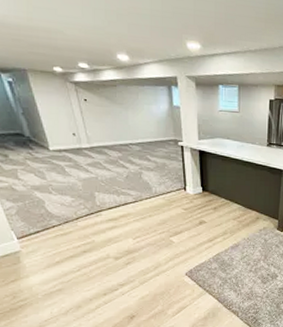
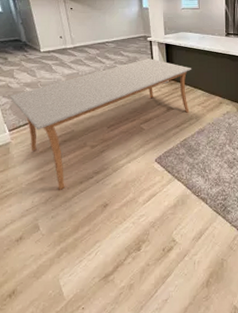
dining table: none [14,166,229,301] -> present [9,58,192,190]

